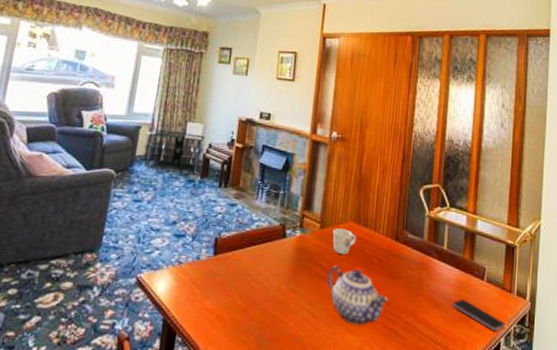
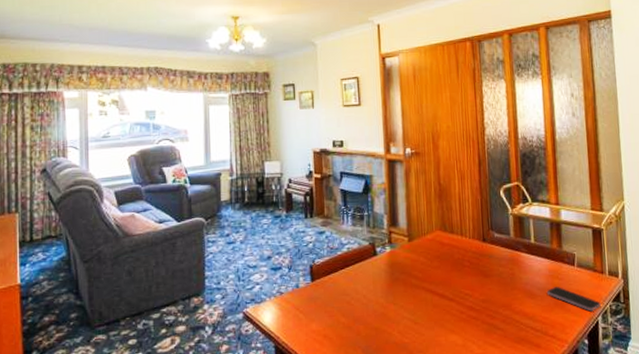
teapot: present [327,265,389,326] -> none [422,274,484,325]
mug: present [332,228,357,255] -> none [421,238,445,263]

